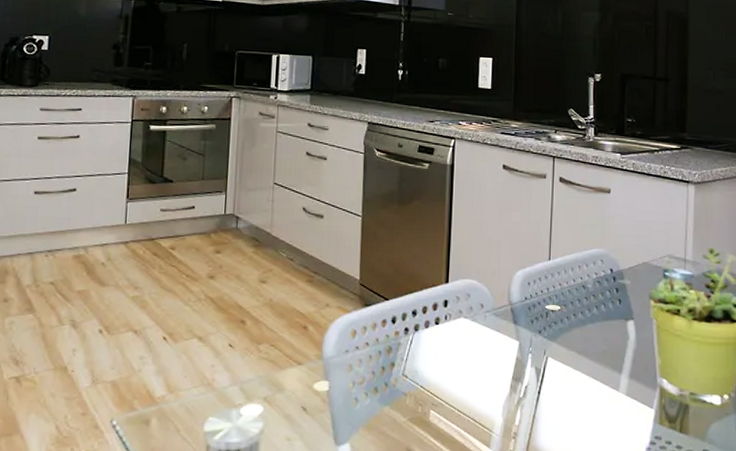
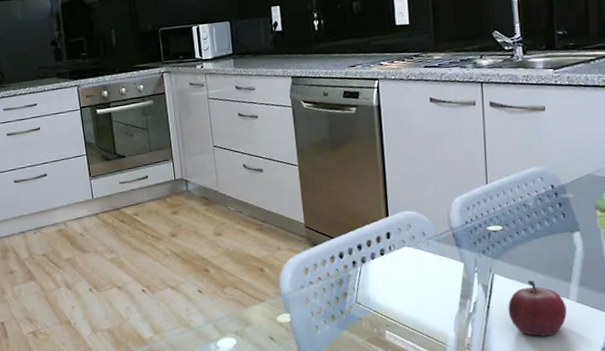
fruit: none [558,367,615,431] -> present [508,280,567,337]

